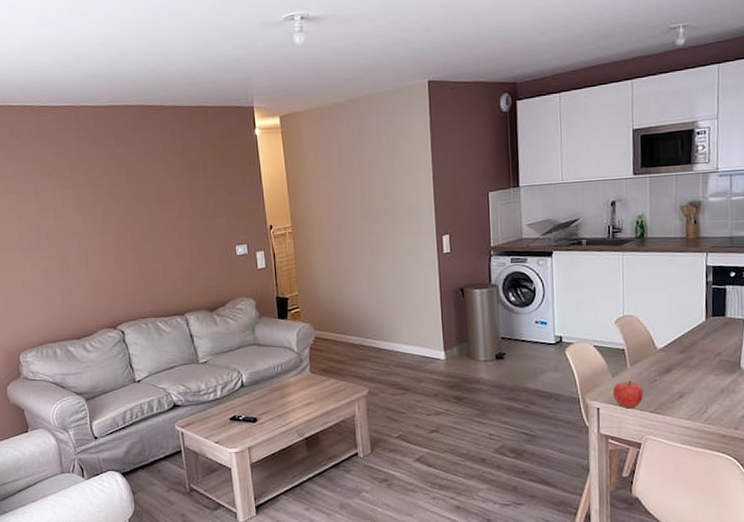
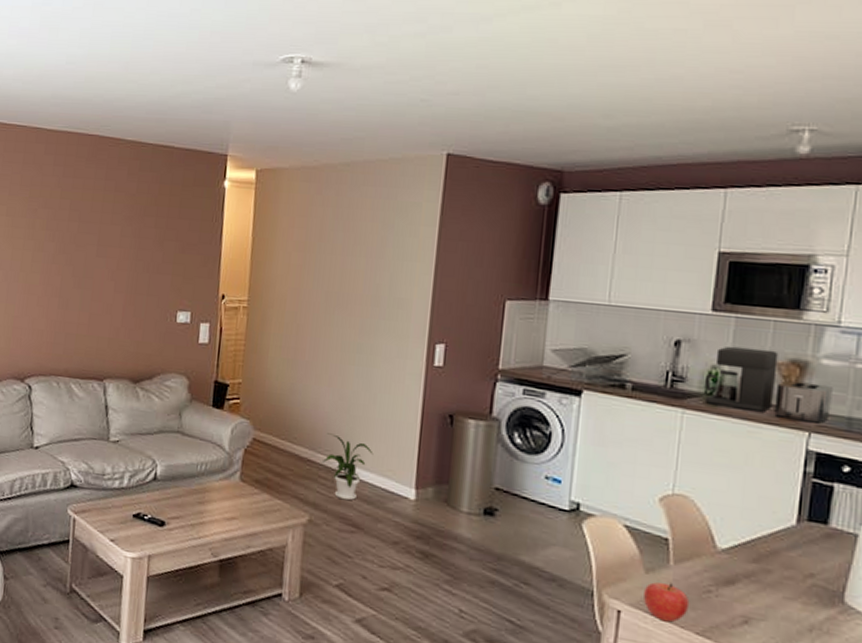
house plant: none [372,321,409,371] -> present [323,433,374,501]
coffee maker: none [634,197,681,245] -> present [704,346,779,412]
toaster: none [682,216,719,247] -> present [774,380,833,424]

